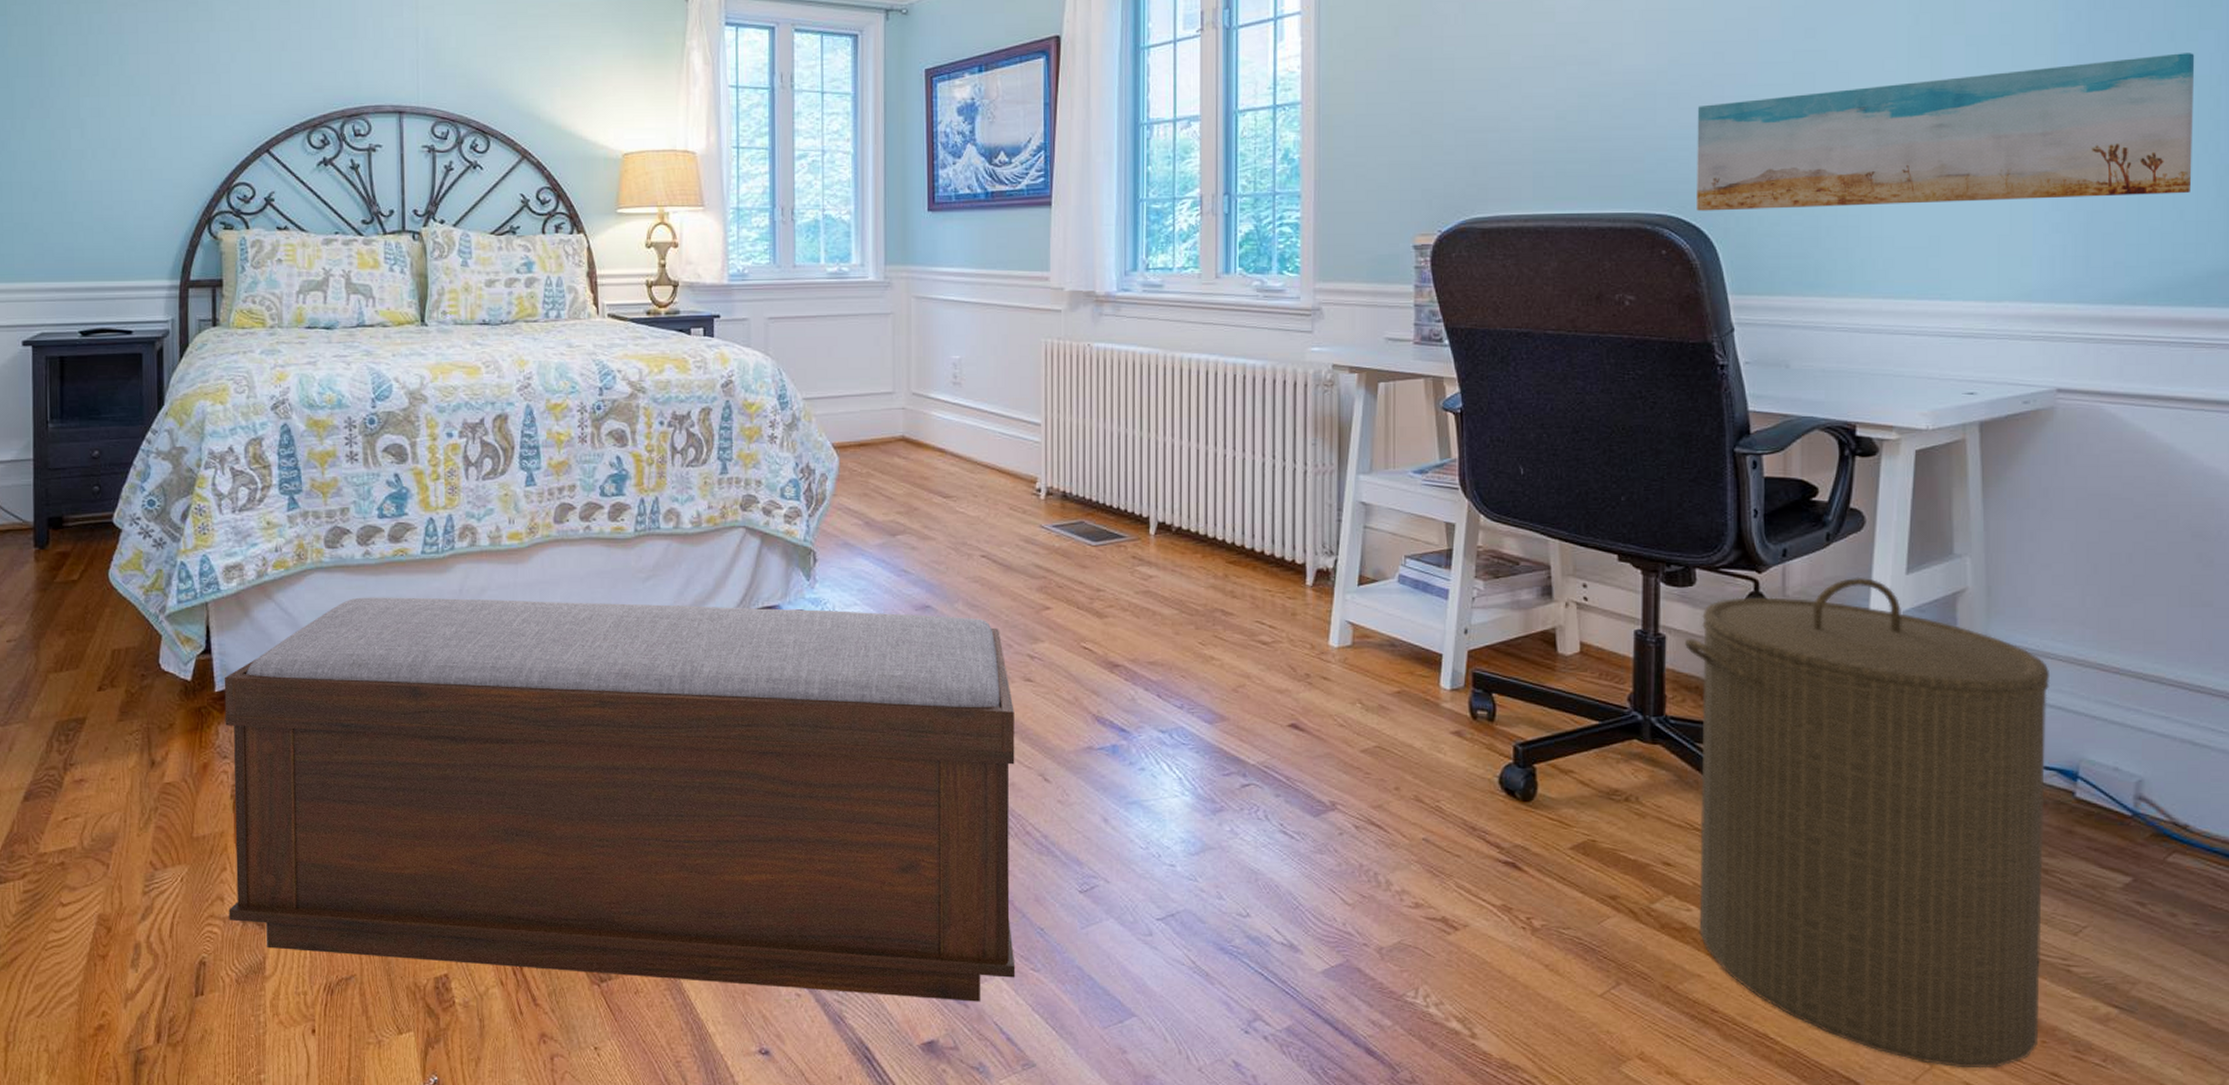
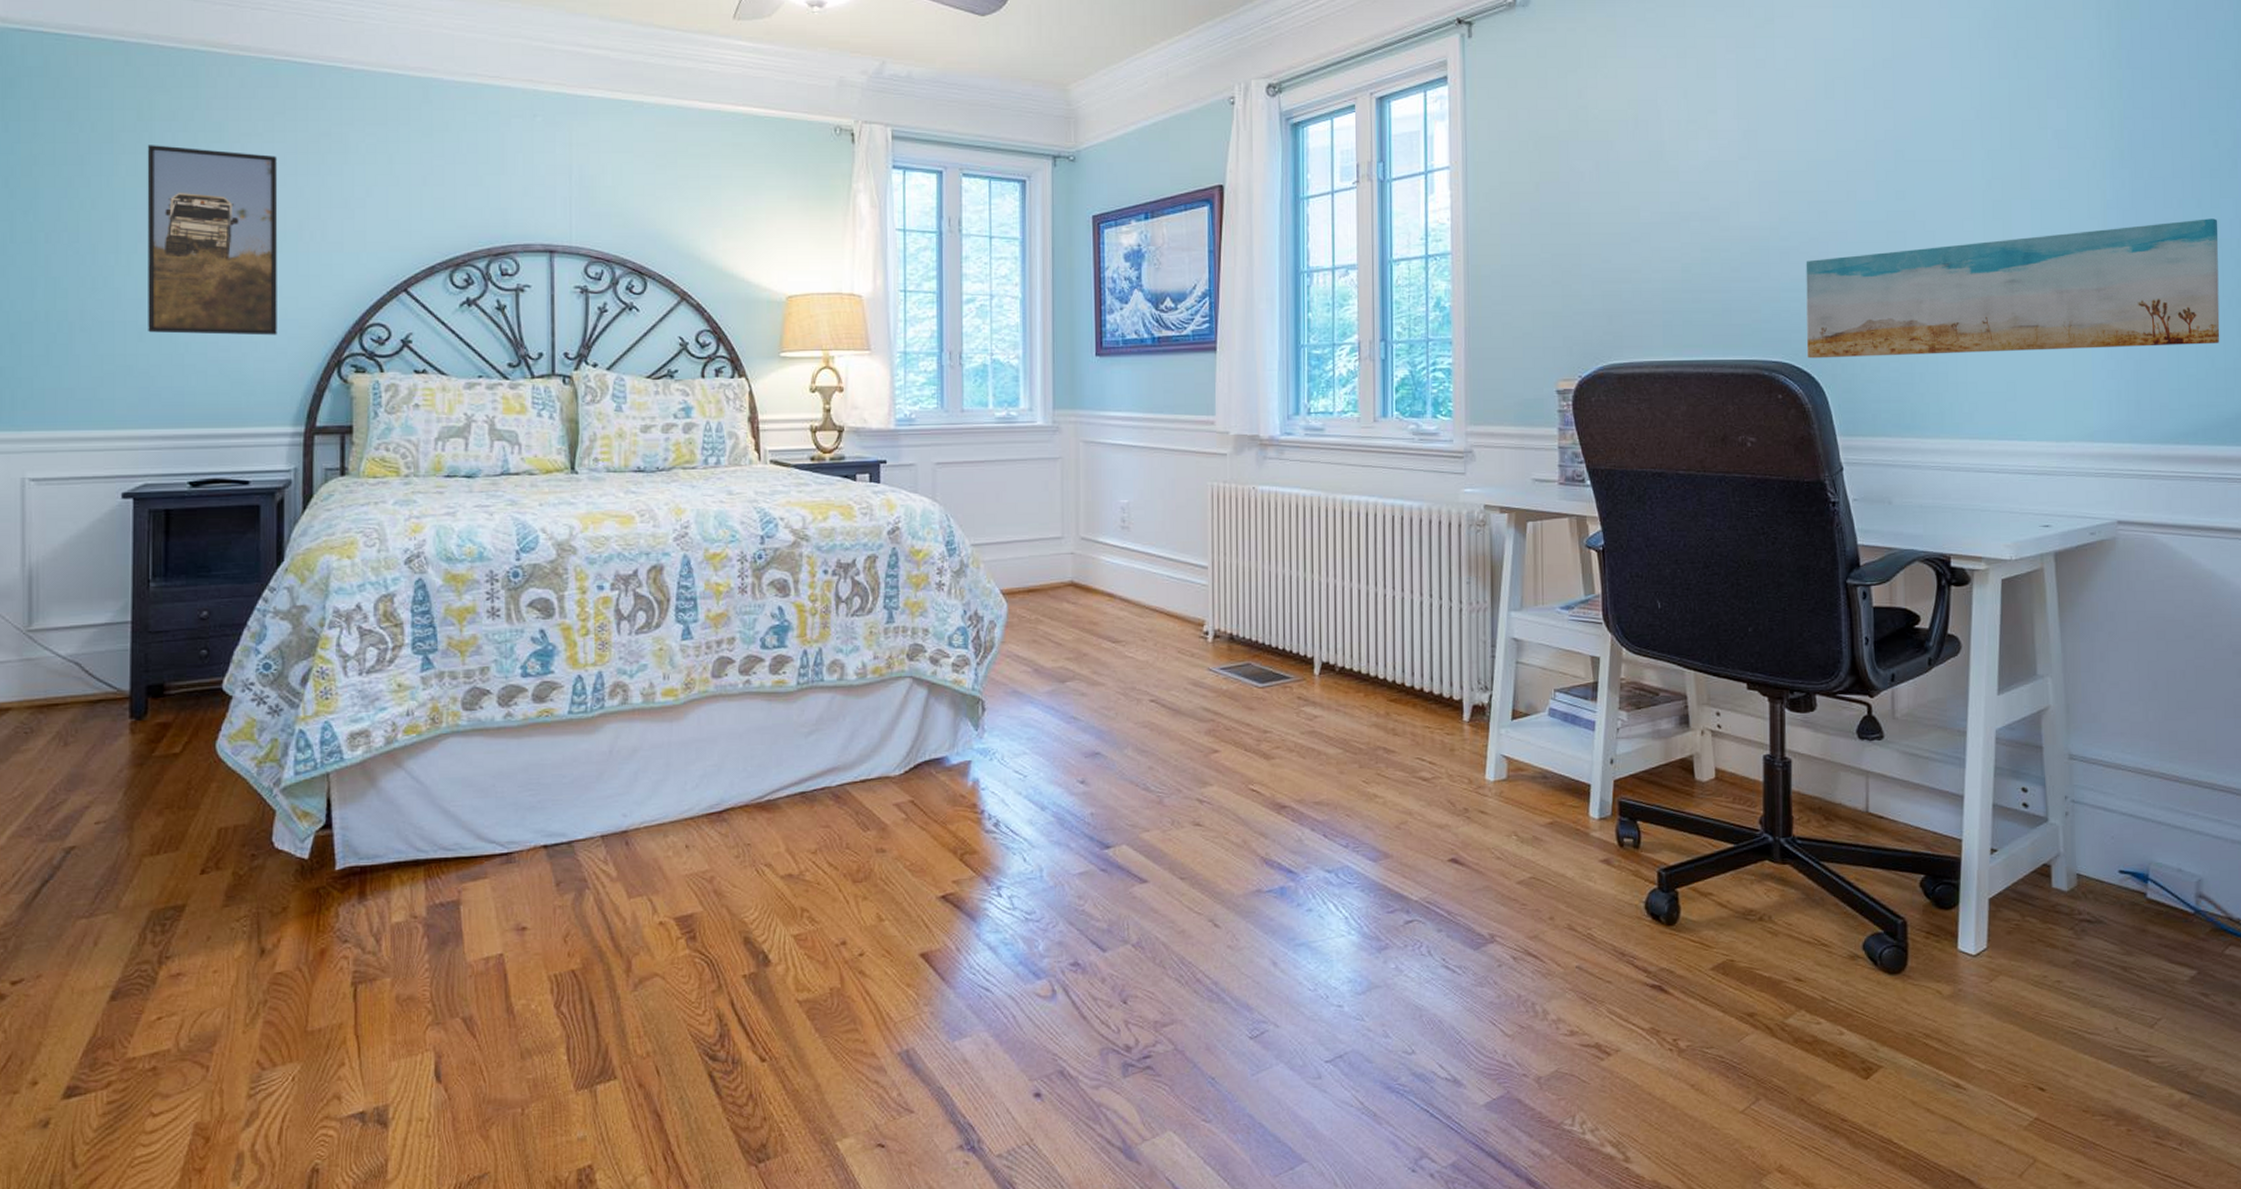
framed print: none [36,16,154,195] -> present [147,145,278,336]
bench: present [224,597,1016,1002] -> none [346,759,1187,1158]
laundry hamper: present [1685,577,2051,1069] -> none [1809,698,2124,1161]

